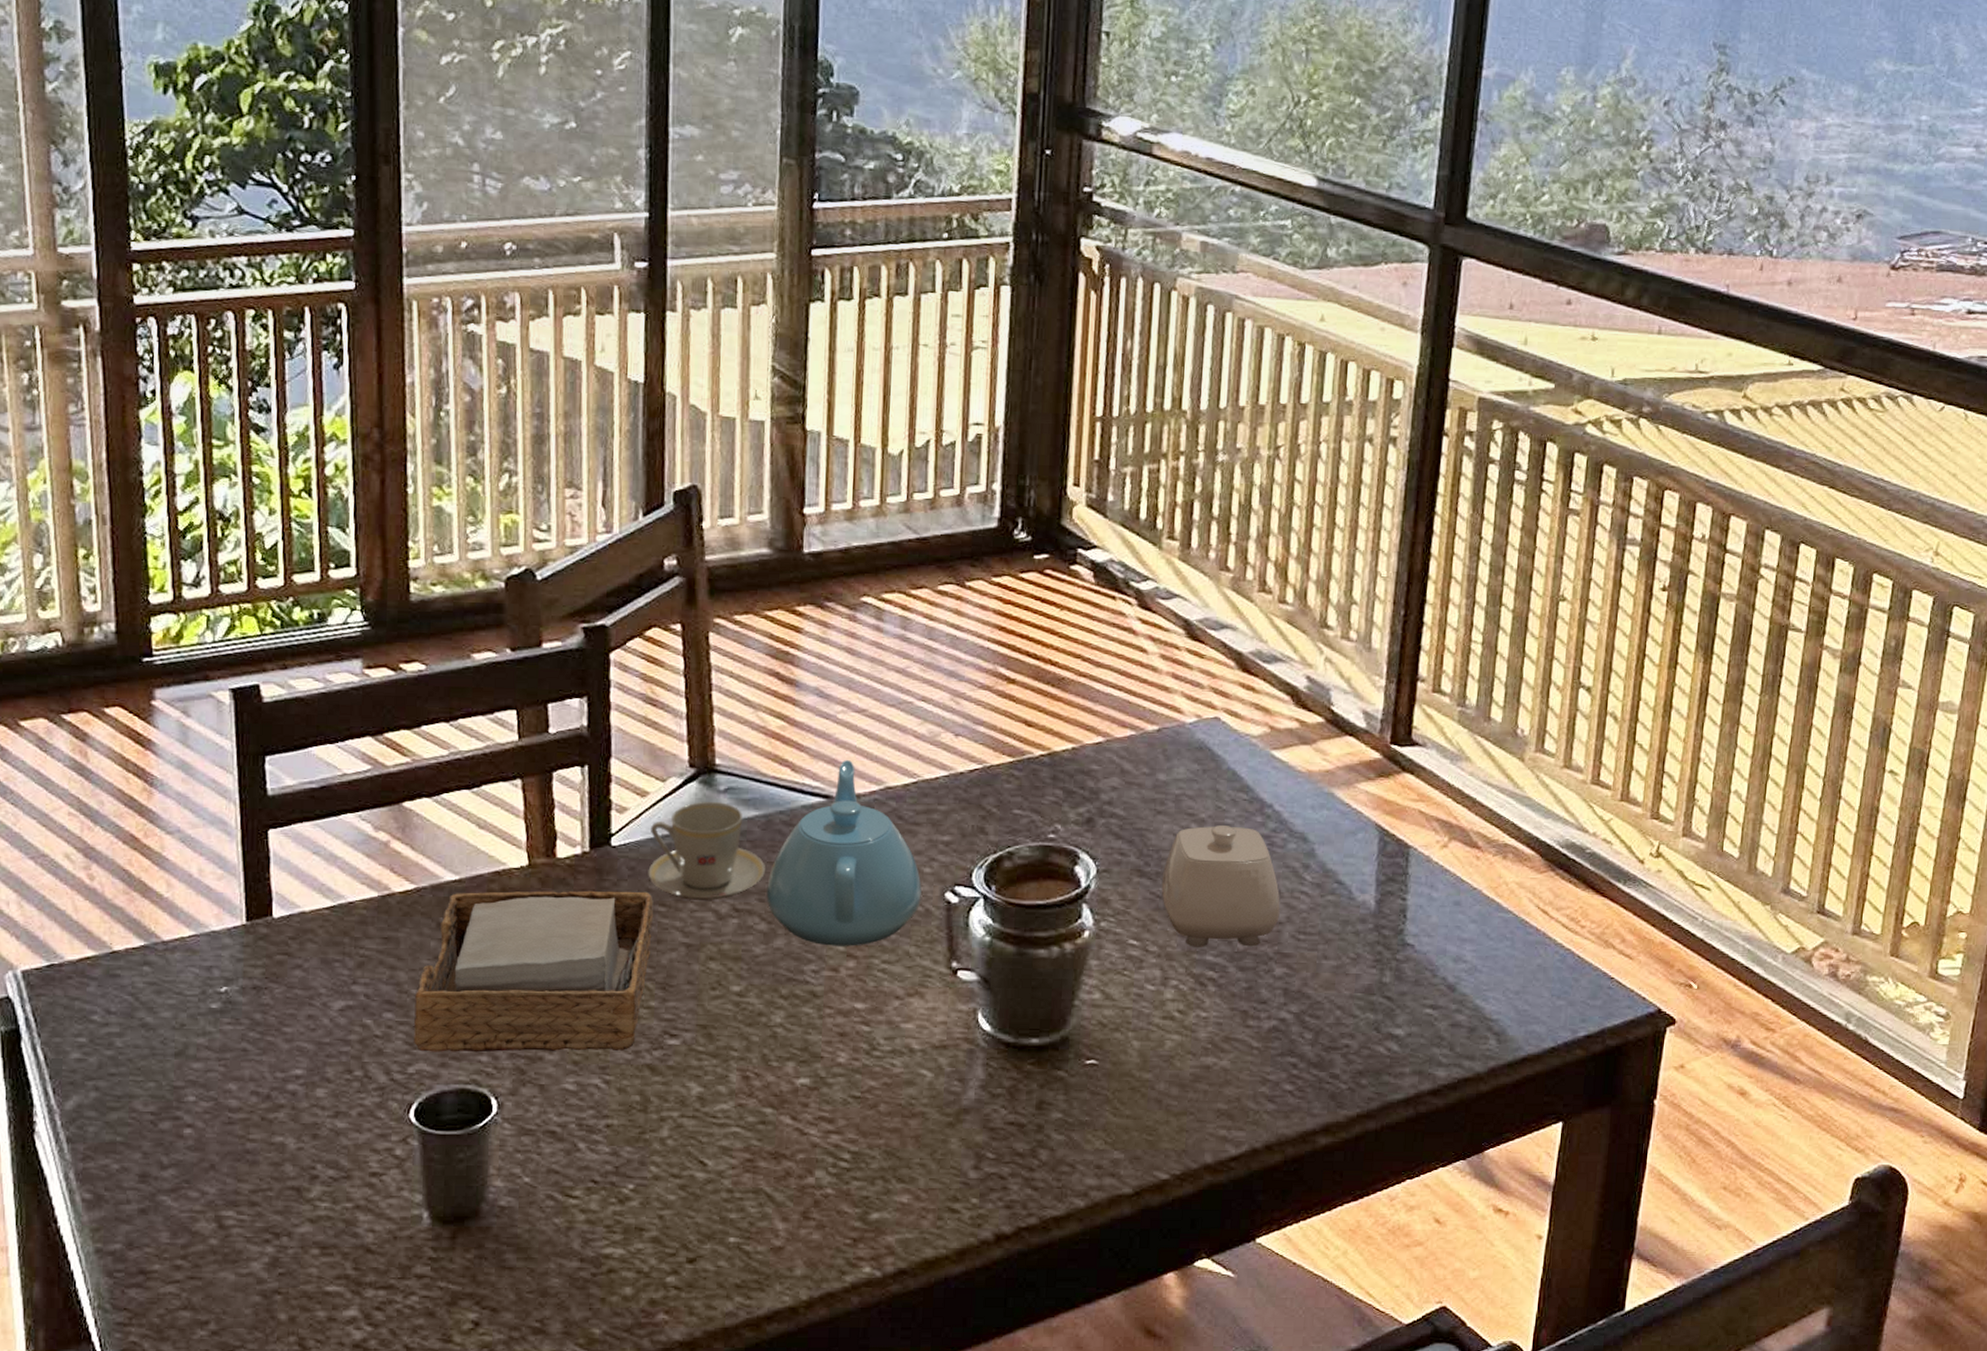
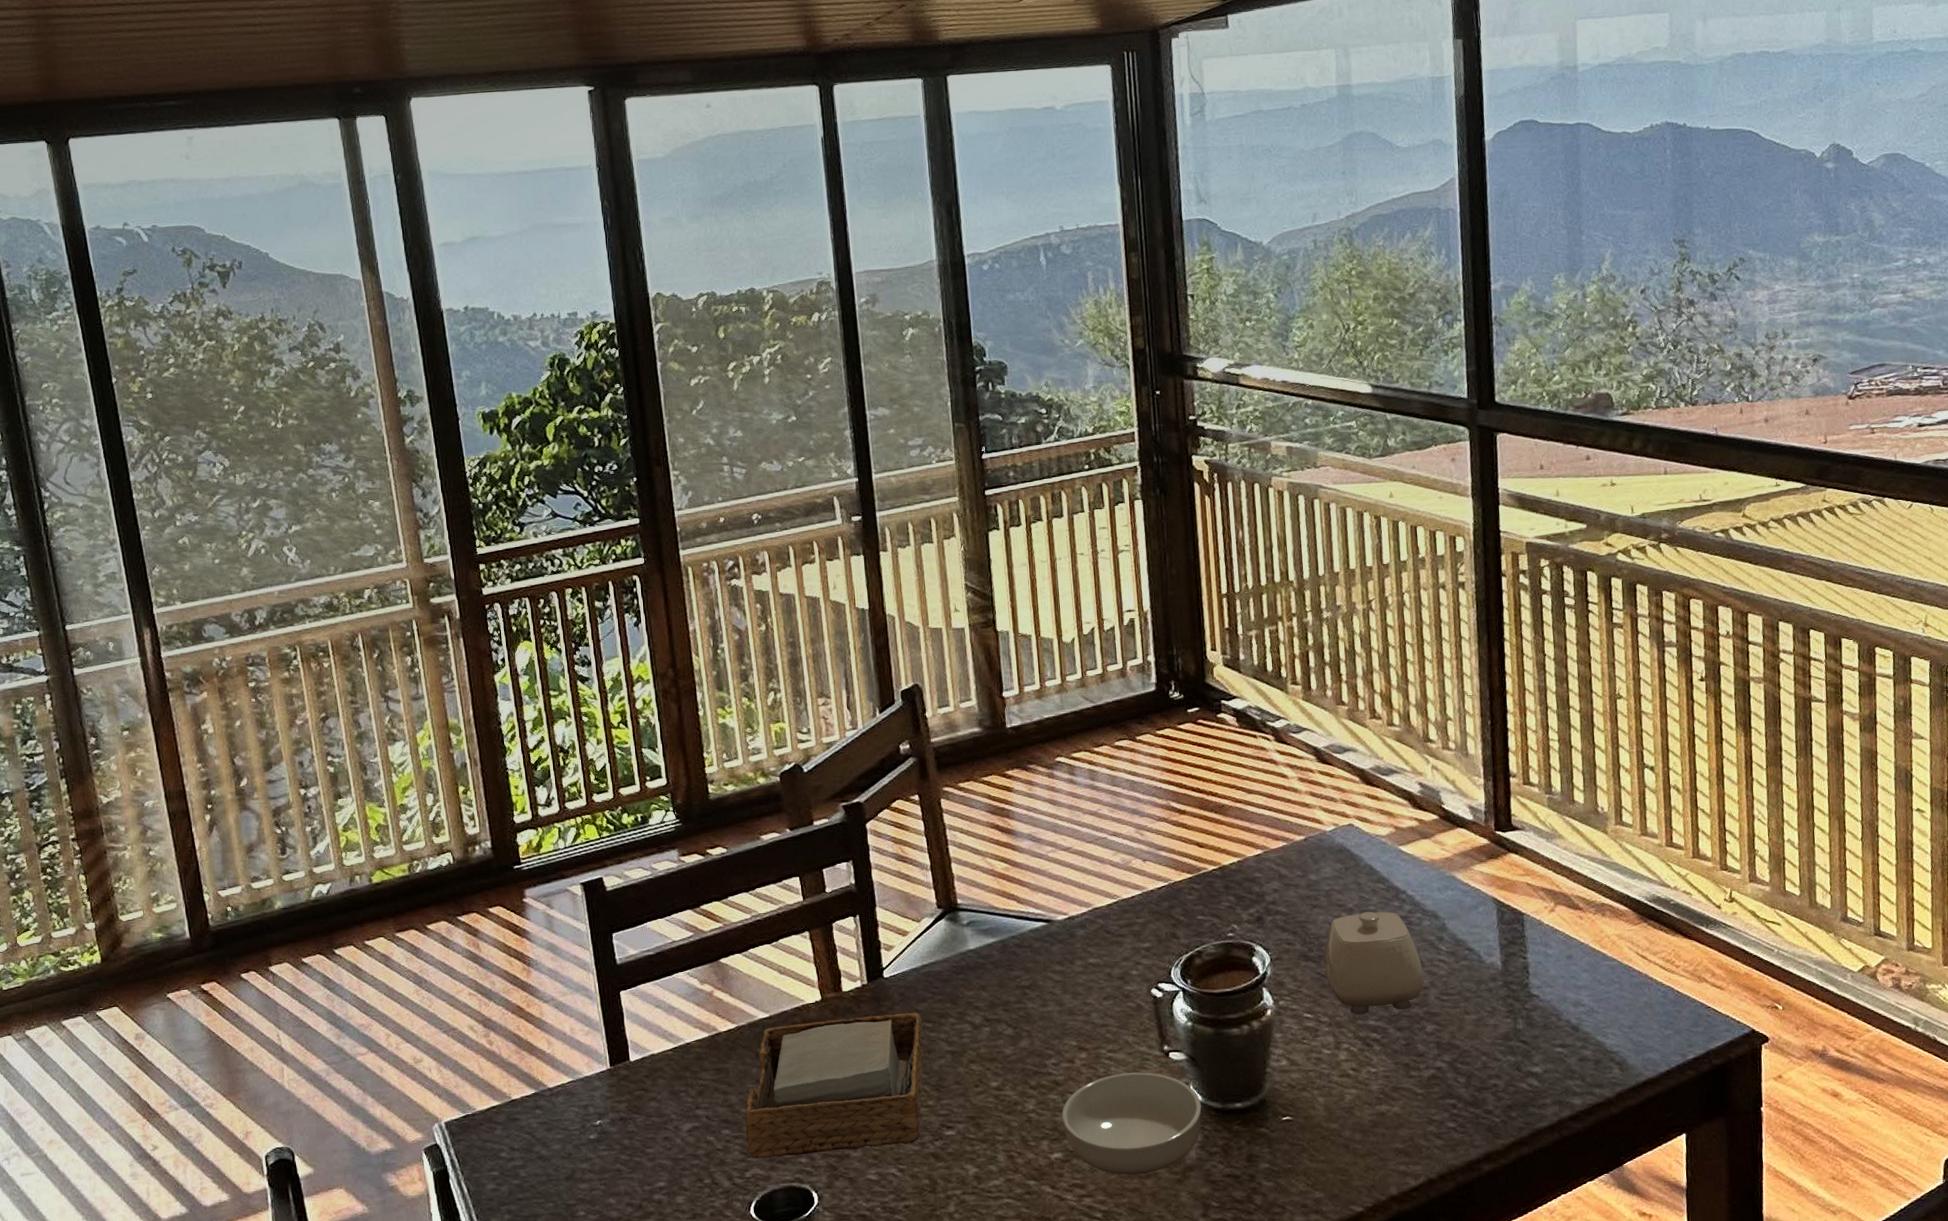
teacup: present [648,802,766,900] -> none [913,934,1007,1016]
teapot: present [766,760,923,946] -> none [1009,890,1134,1042]
bowl: none [815,989,989,1113] -> present [1061,1072,1202,1175]

